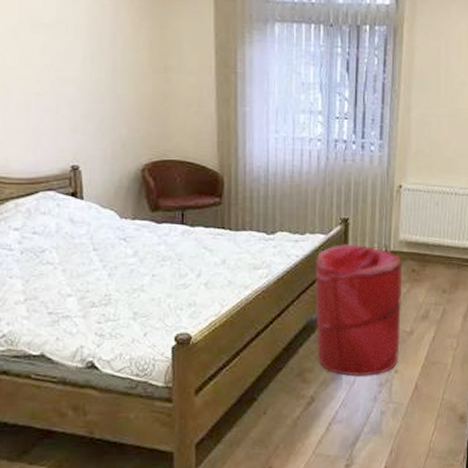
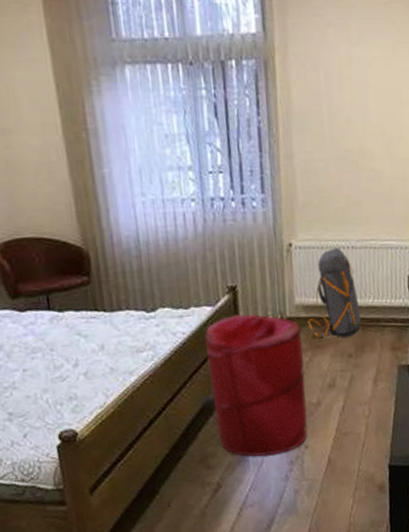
backpack: none [409,193,457,275] -> present [307,248,361,339]

